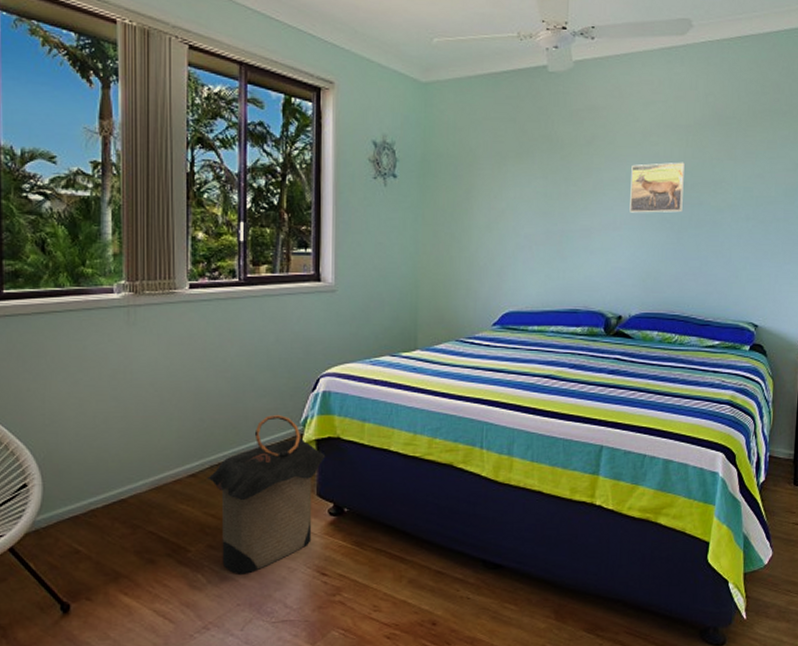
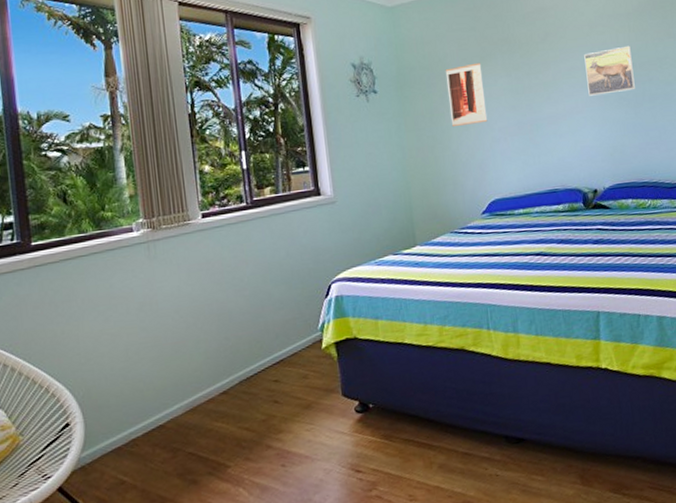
laundry hamper: present [206,414,326,574] -> none [237,323,346,483]
wall art: none [473,158,516,227] -> present [445,62,488,126]

